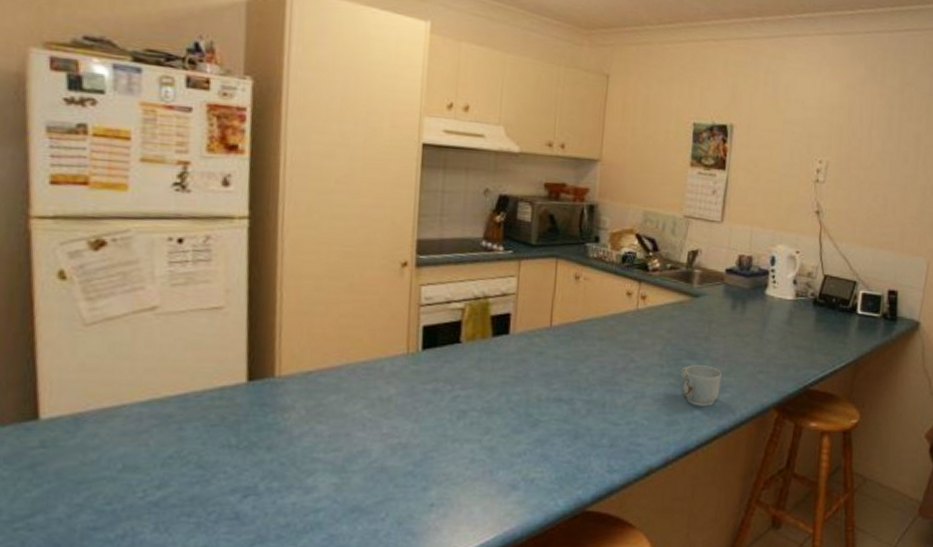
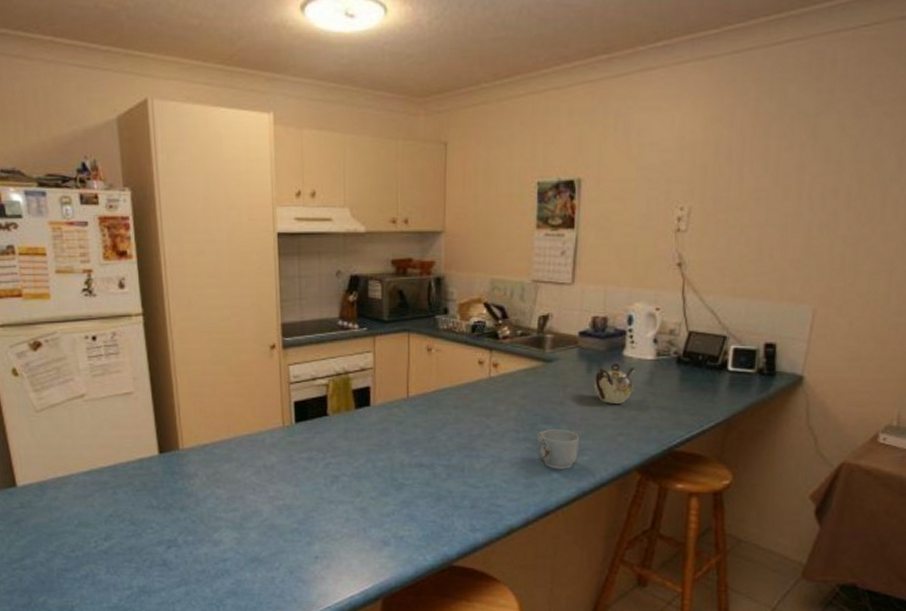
teapot: none [738,302,777,343] -> present [594,364,636,405]

